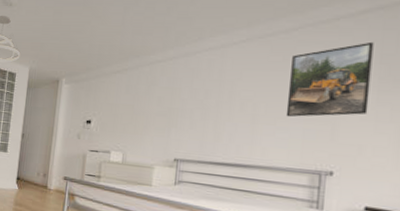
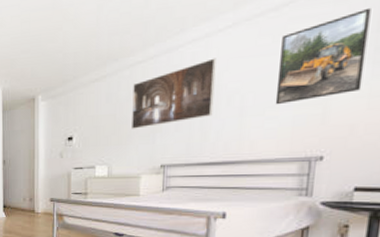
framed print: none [148,67,231,122] -> present [132,58,216,129]

